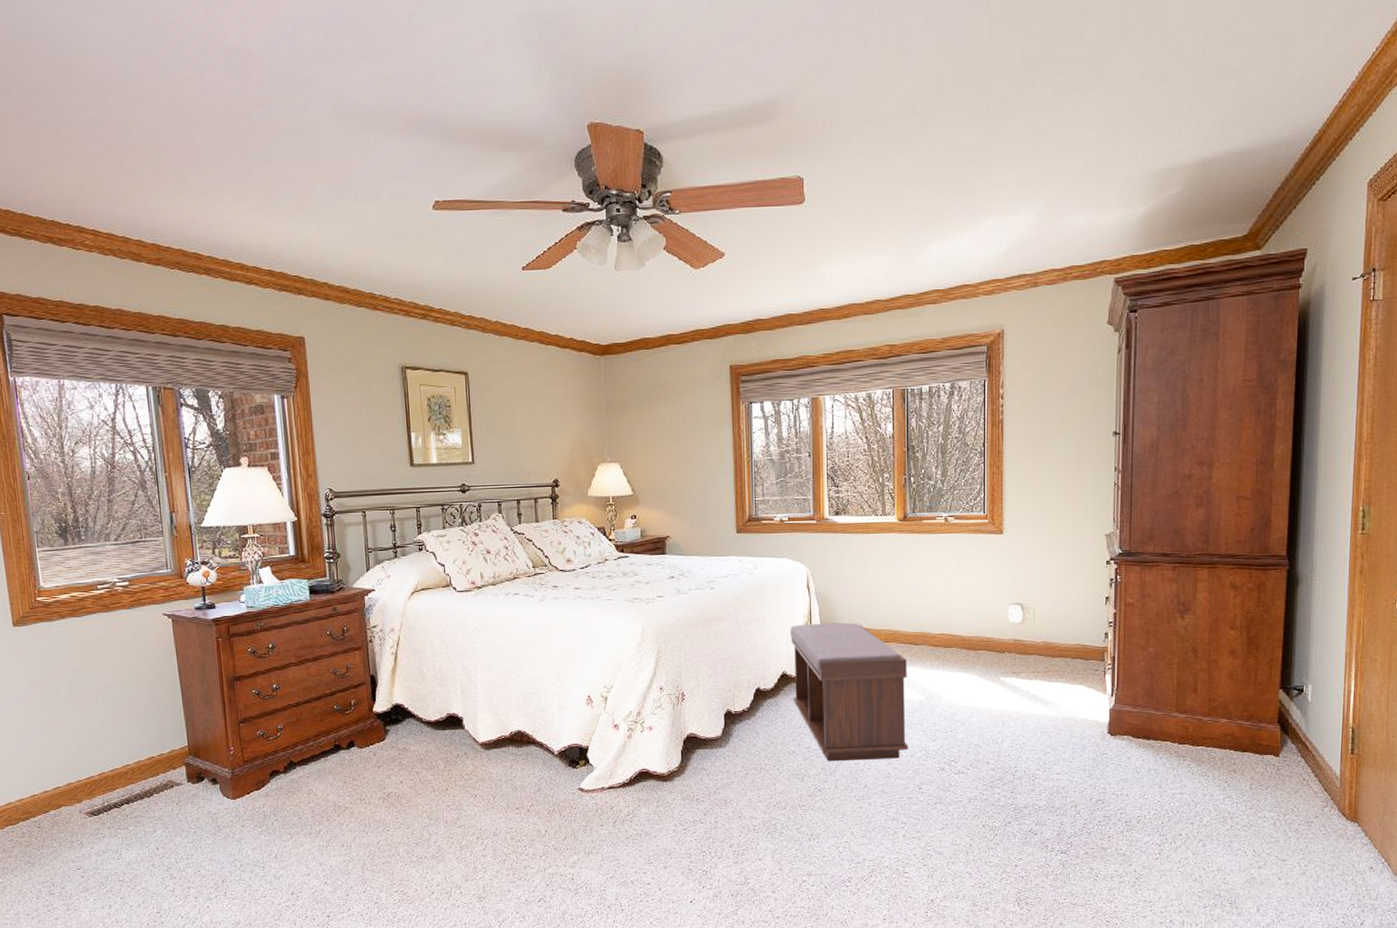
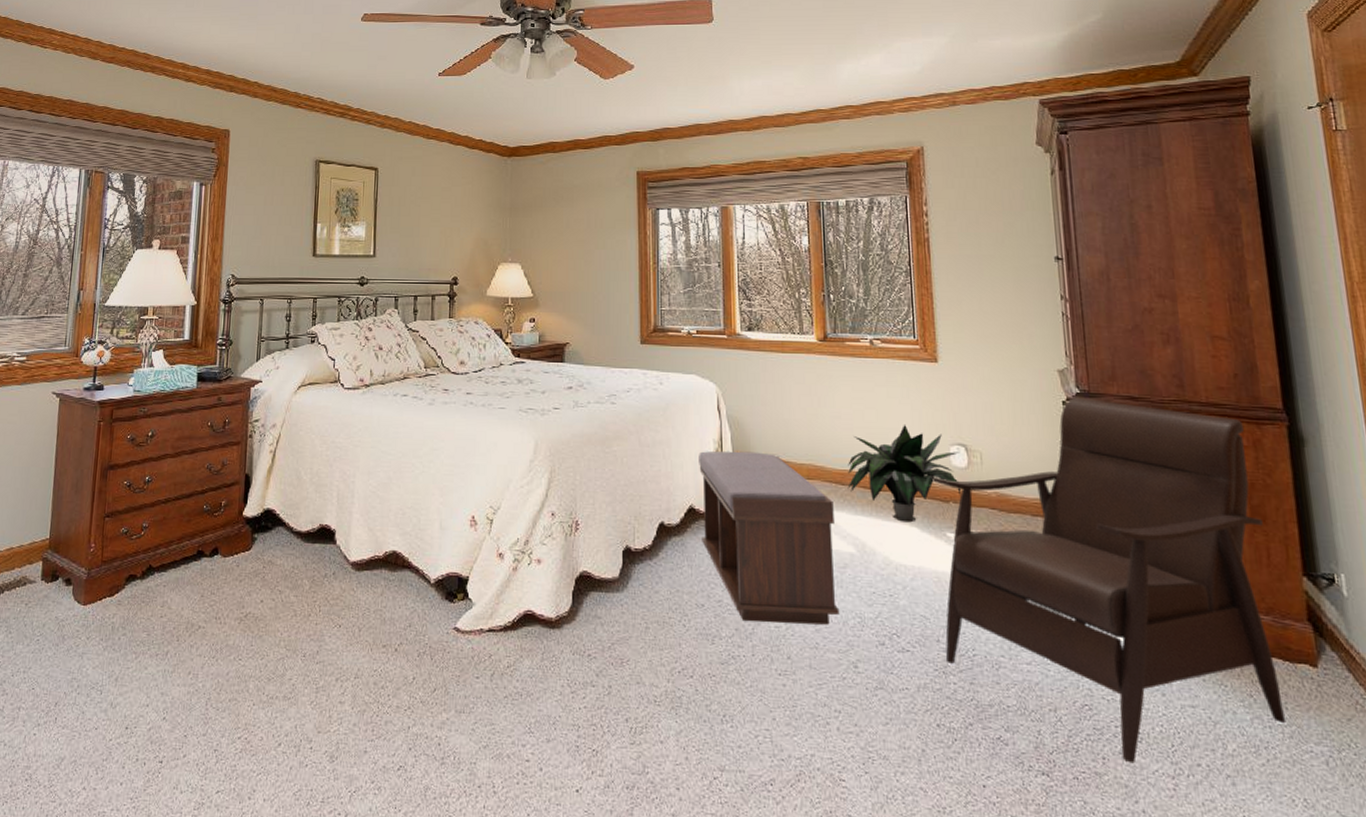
potted plant: none [919,589,1016,672] -> present [847,424,961,523]
armchair: none [992,556,1255,839] -> present [932,397,1287,764]

